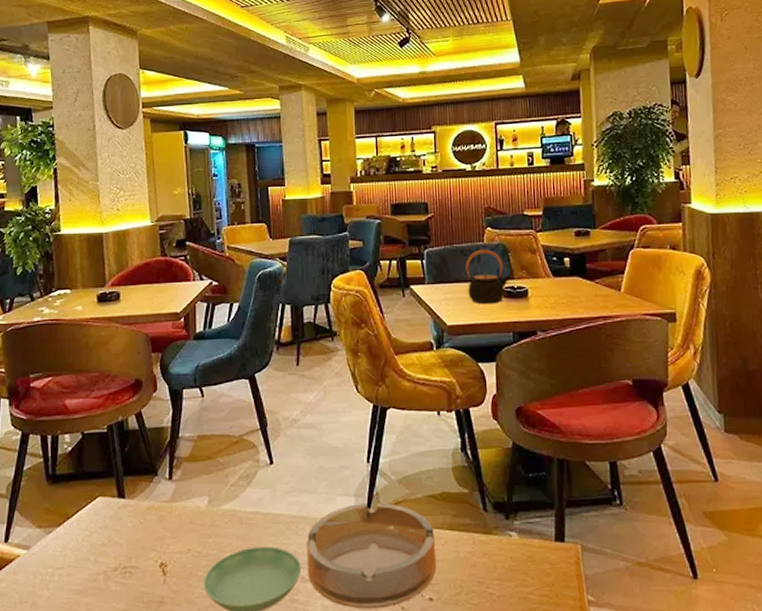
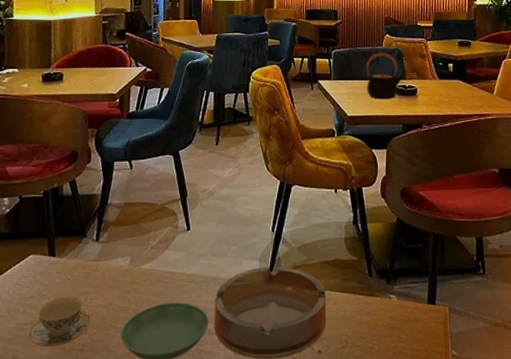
teacup: none [102,542,169,600] -> present [28,296,91,347]

